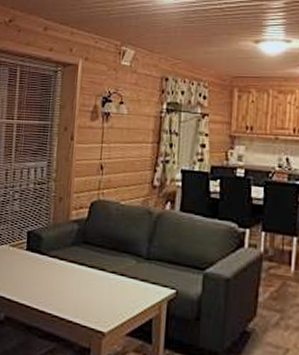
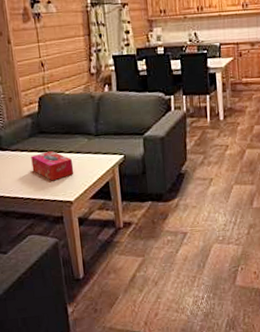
tissue box: none [67,266,114,303] -> present [31,151,74,181]

